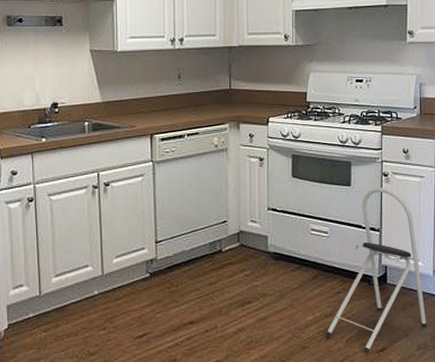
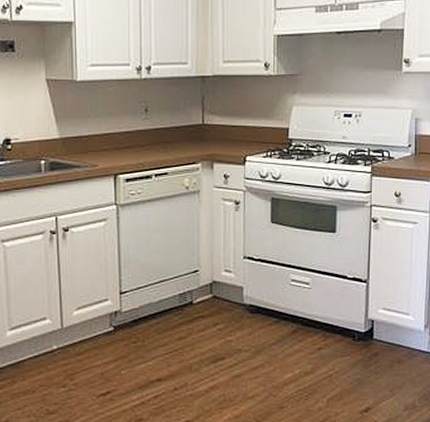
step stool: present [325,187,427,353] -> none [305,234,416,414]

